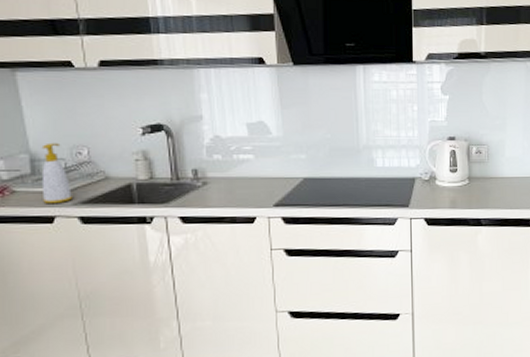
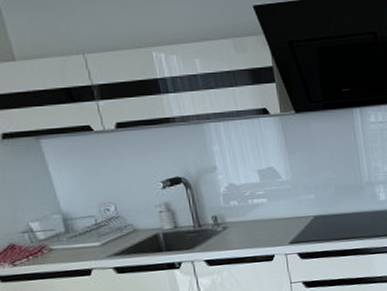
soap bottle: present [41,142,74,204] -> none [71,201,107,259]

